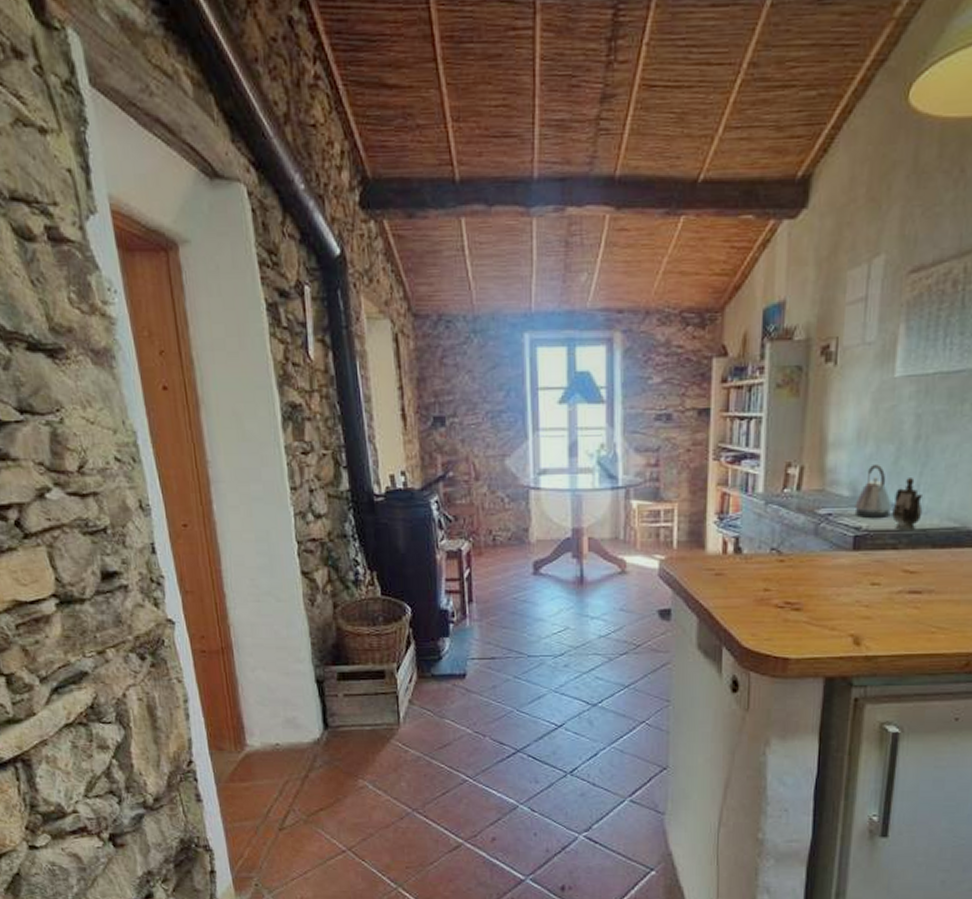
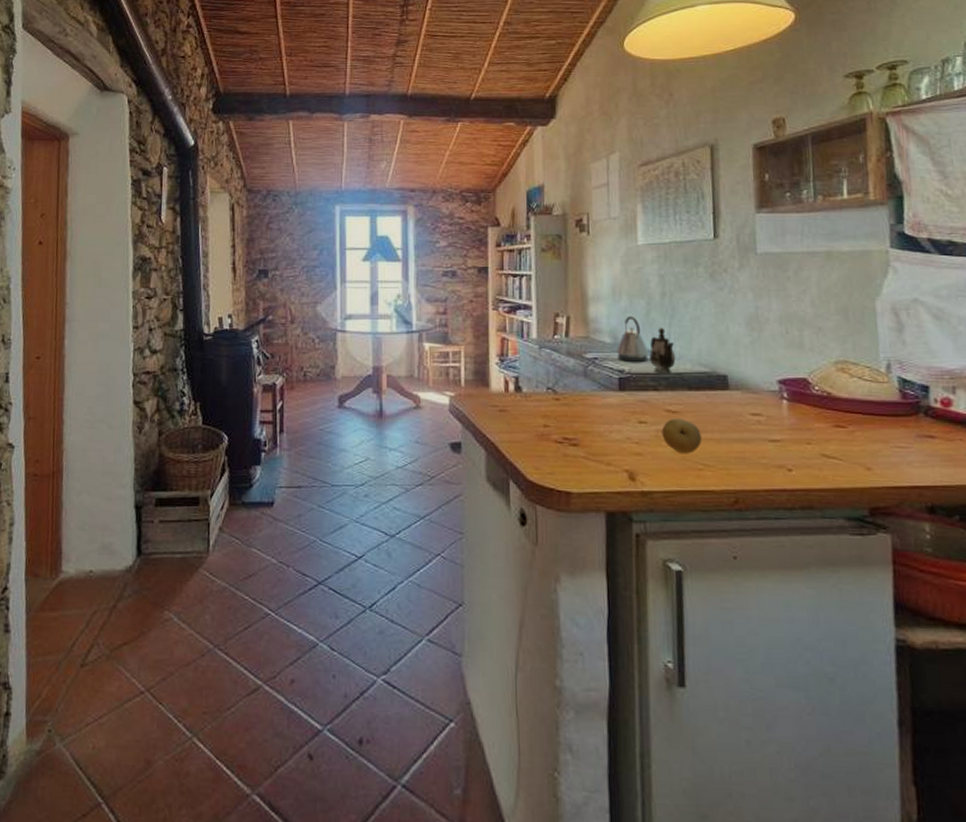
fruit: none [895,579,940,617] -> present [661,419,702,454]

